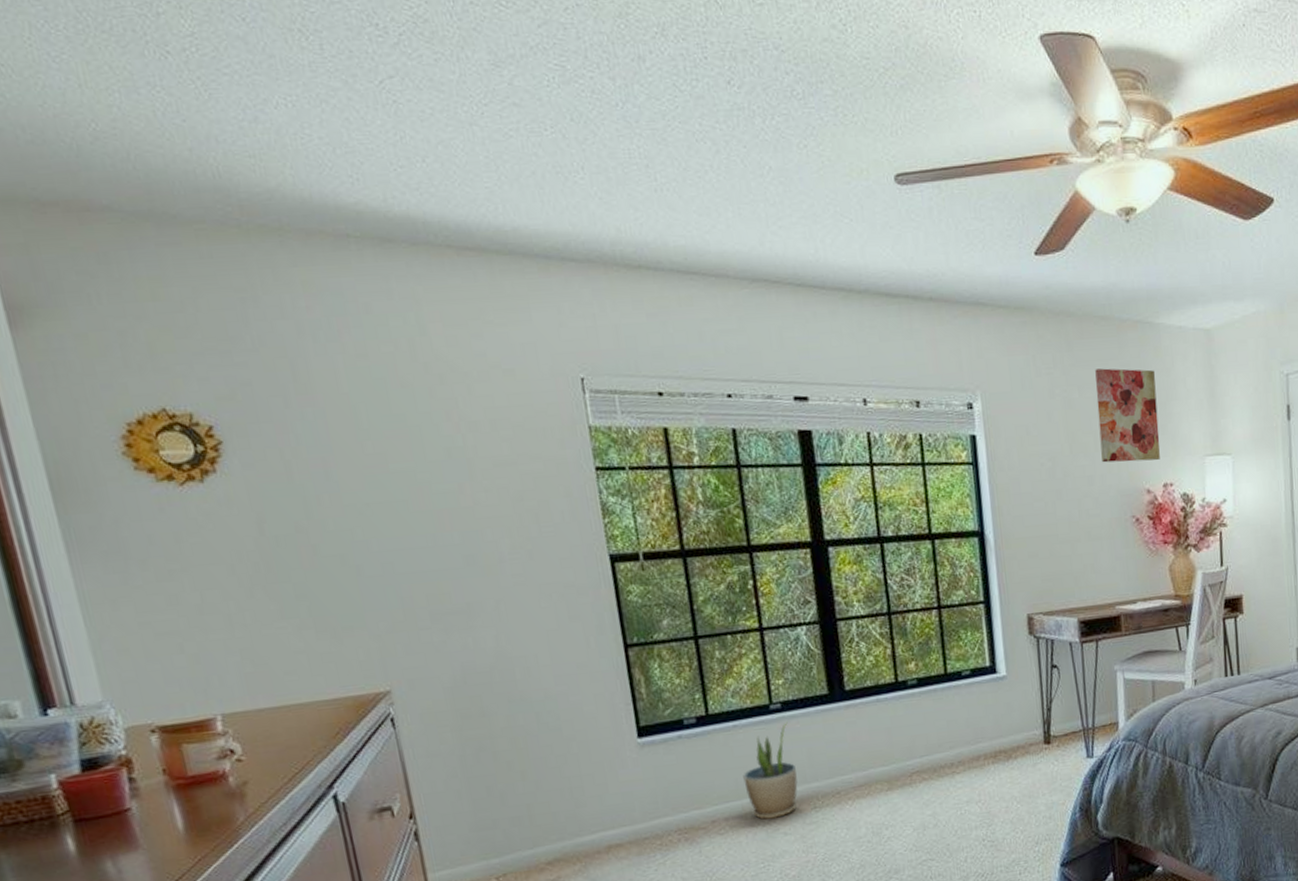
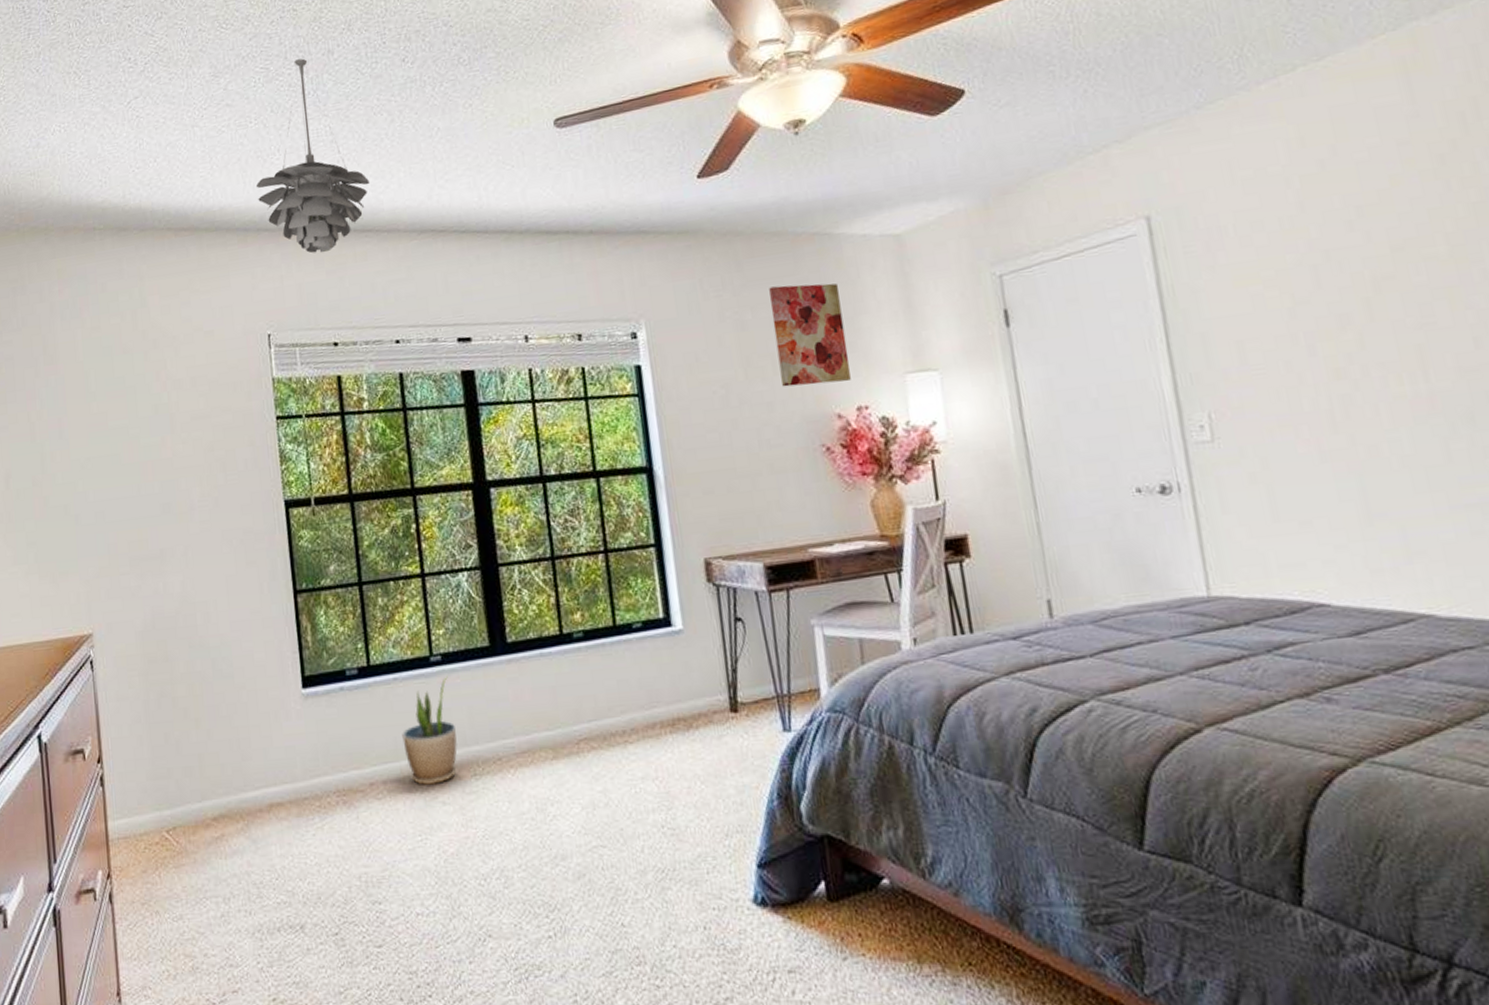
pendant light: none [556,61,694,293] -> present [255,58,370,254]

